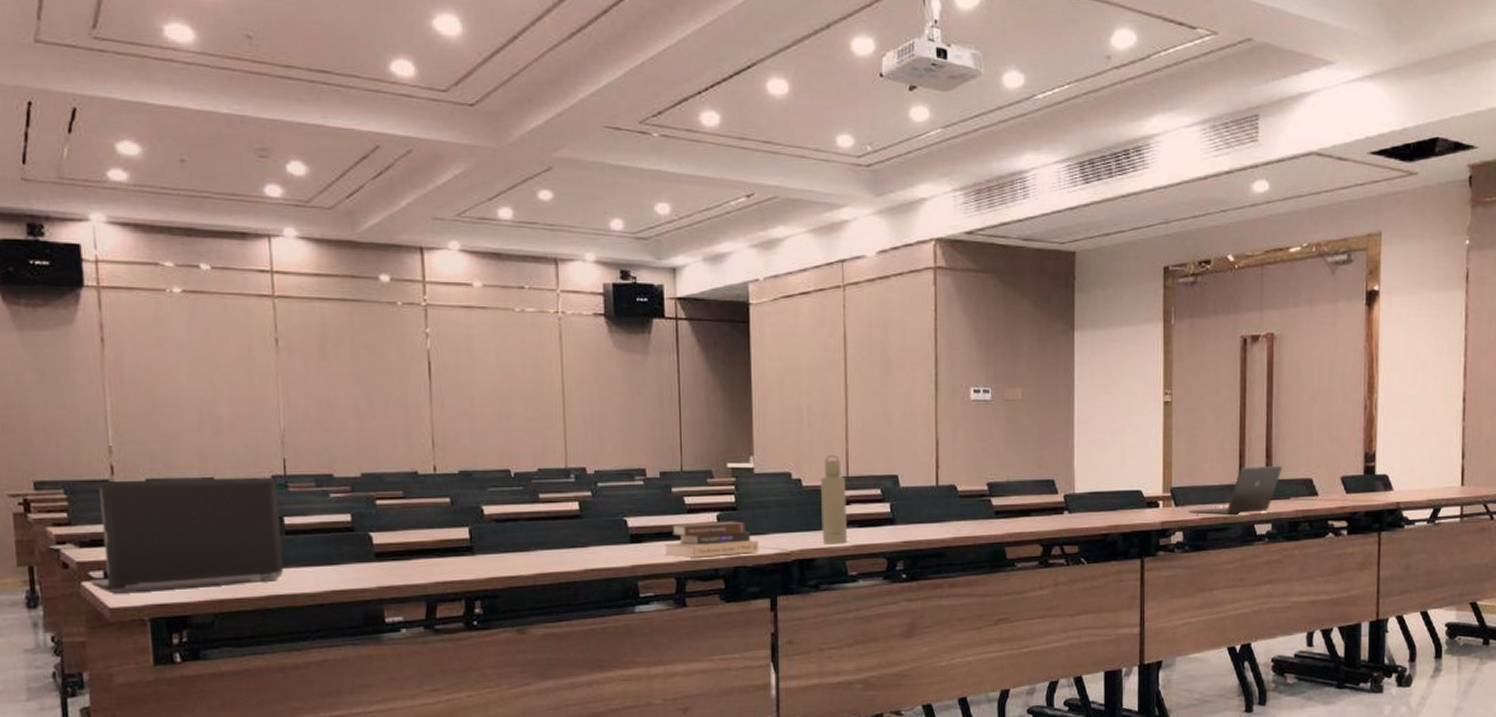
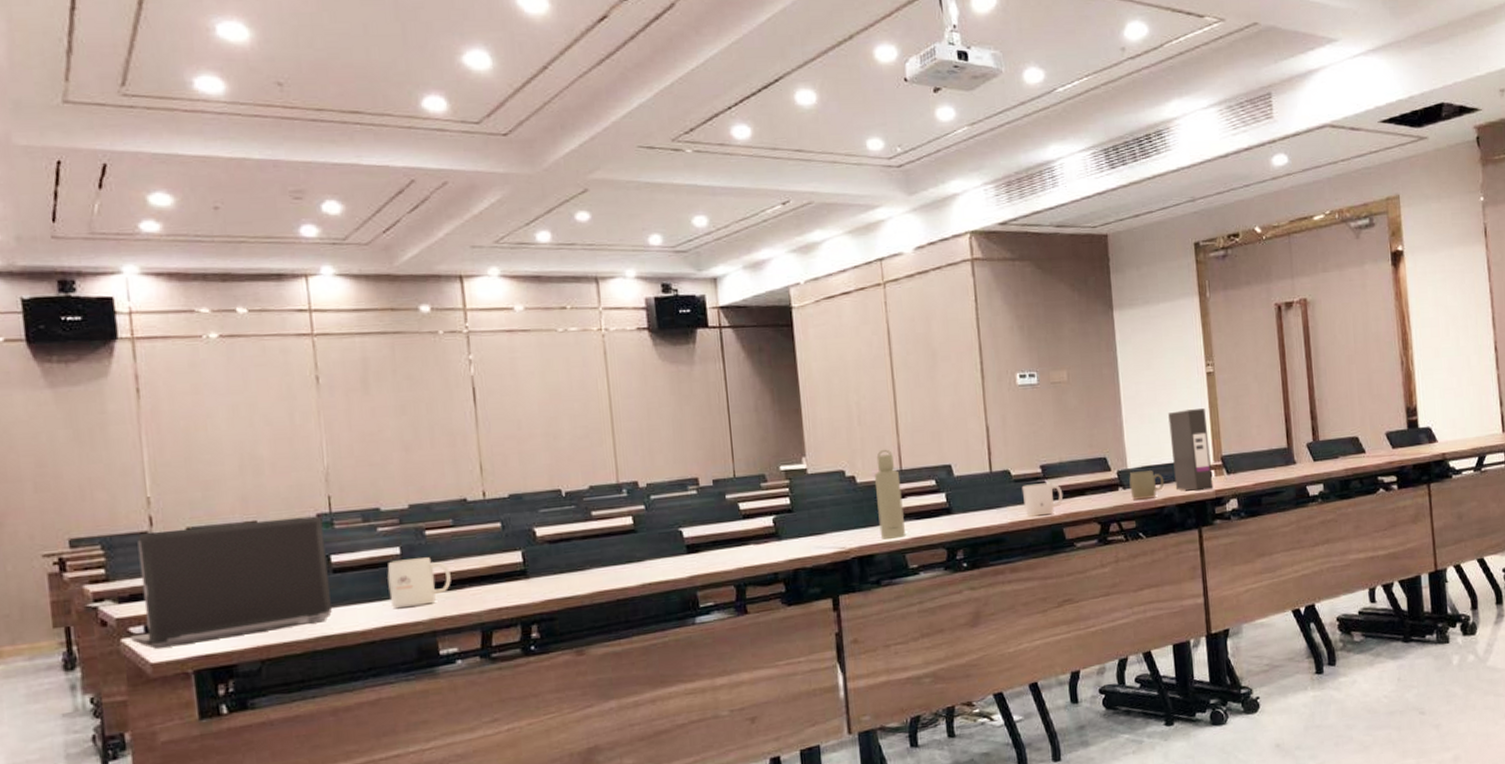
mug: none [338,526,399,574] -> present [387,557,451,609]
books: present [663,521,760,558] -> none [720,523,818,565]
mug: none [966,501,1008,533] -> present [1021,482,1064,517]
mug: none [1075,496,1111,525] -> present [1129,470,1165,500]
binder: none [1121,438,1160,521] -> present [1168,408,1214,492]
laptop: present [1189,465,1283,516] -> none [1241,426,1328,481]

